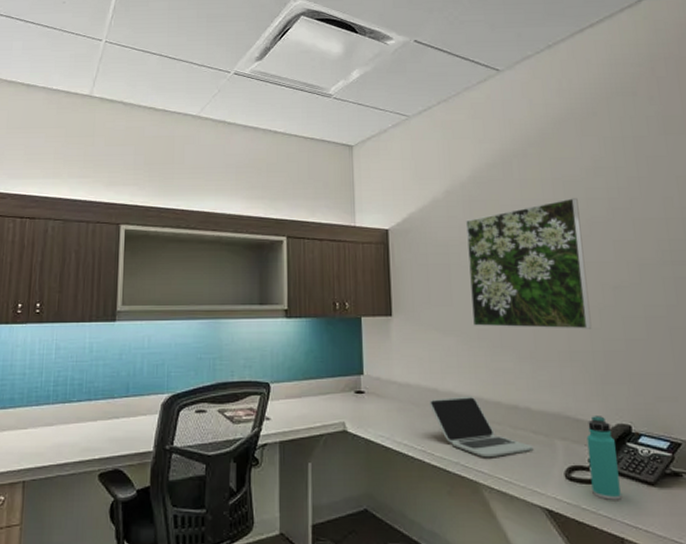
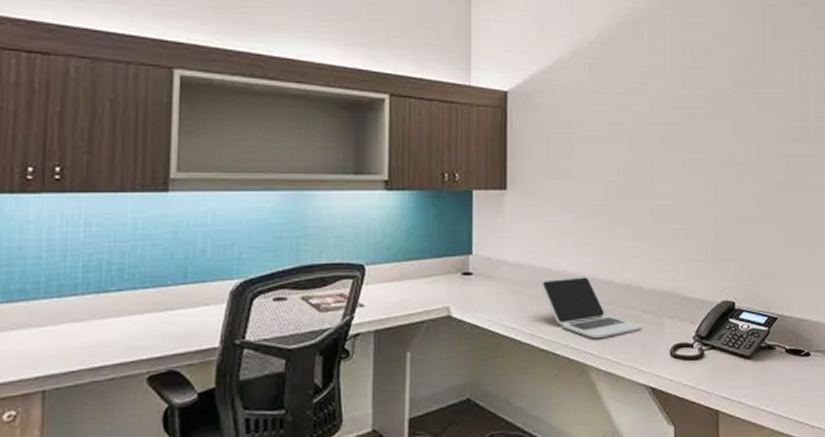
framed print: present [466,198,592,329] -> none [590,67,707,206]
thermos bottle: present [586,416,621,500] -> none [693,293,720,375]

